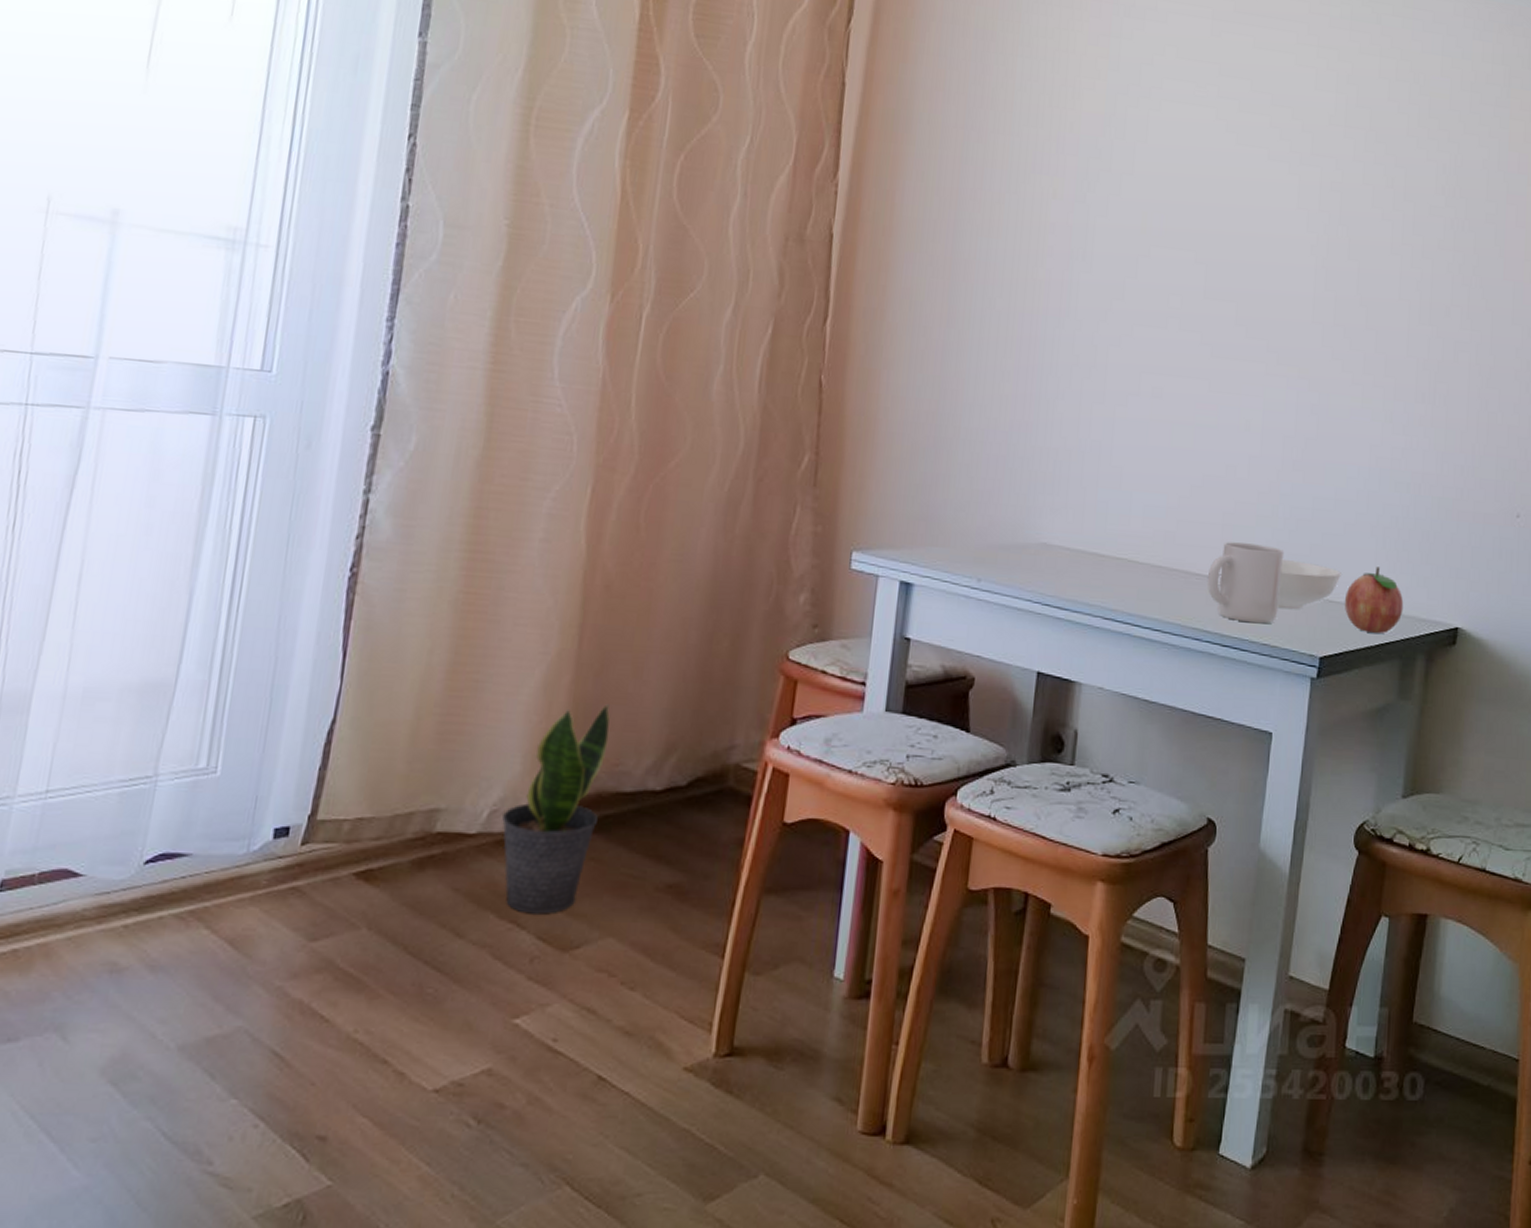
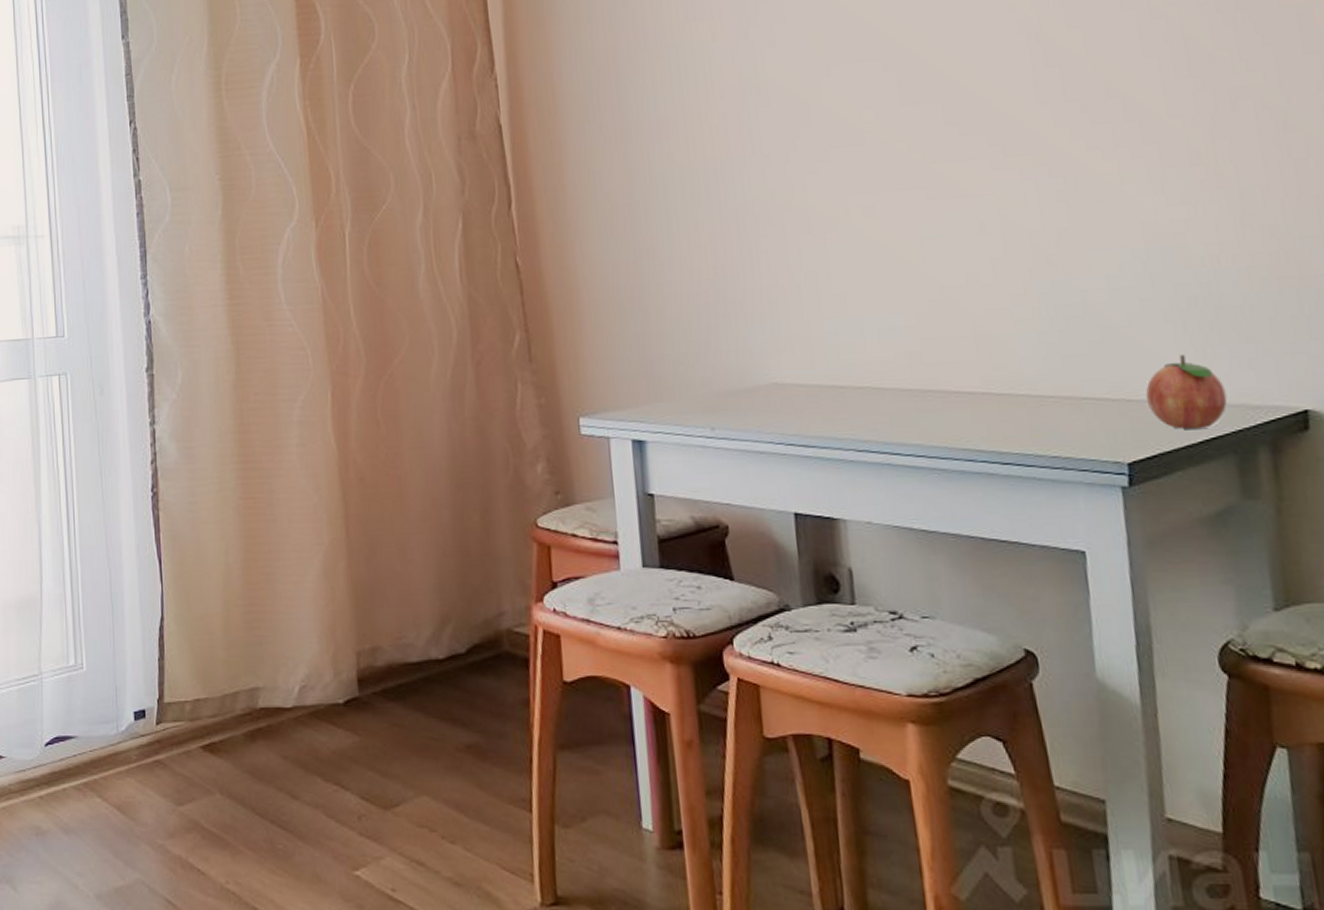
potted plant: present [502,704,610,914] -> none [311,584,393,776]
mug: present [1207,542,1285,624] -> none [968,350,1064,436]
bowl: present [1277,558,1341,609] -> none [1055,361,1136,415]

